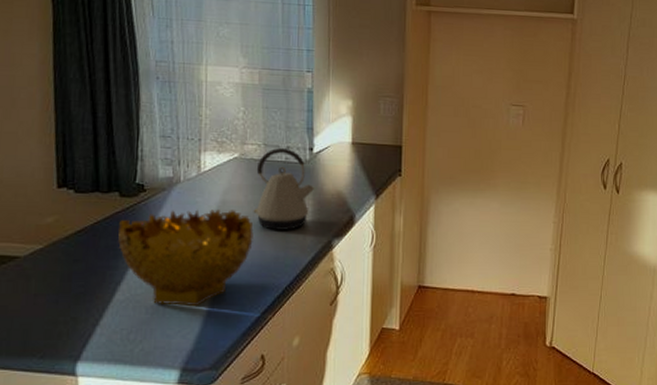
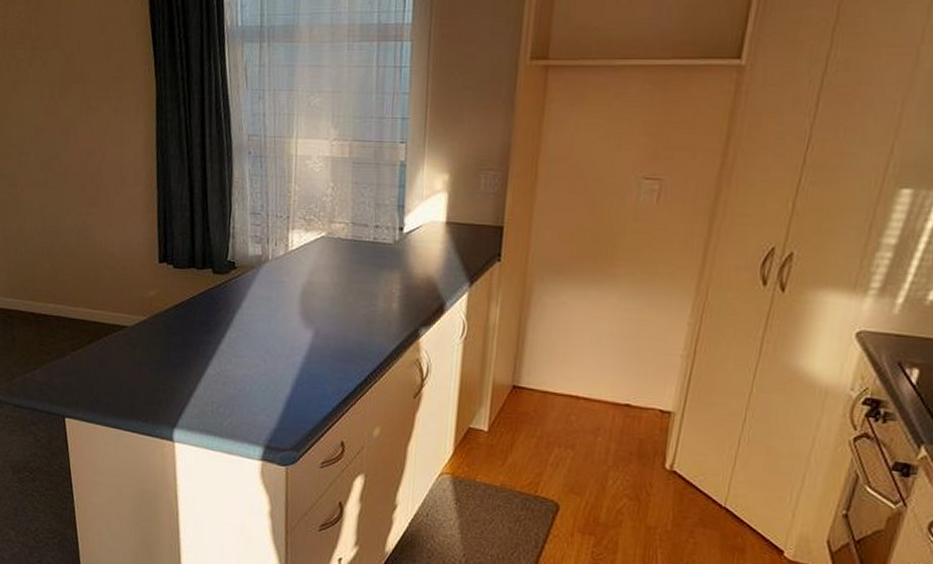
decorative bowl: present [117,209,254,306] -> none [210,289,338,386]
kettle: present [253,147,314,230] -> none [338,226,403,316]

